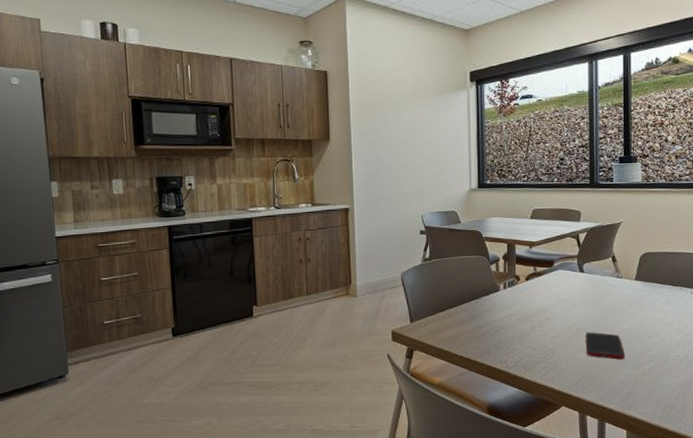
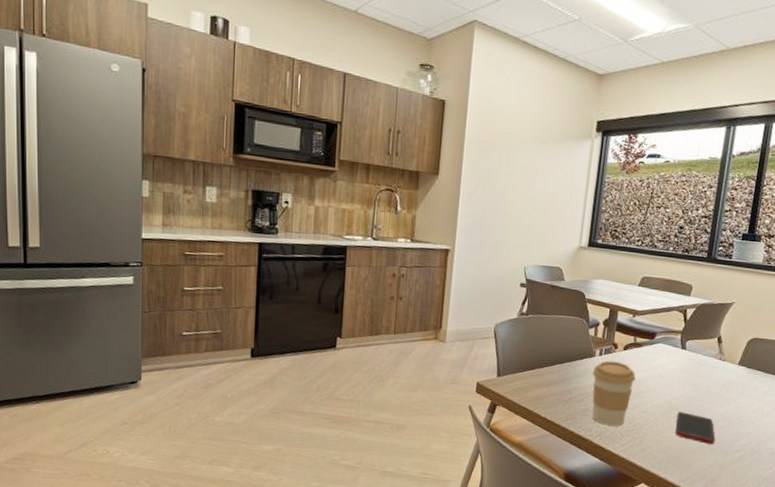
coffee cup: none [500,292,541,355] -> present [592,360,636,426]

